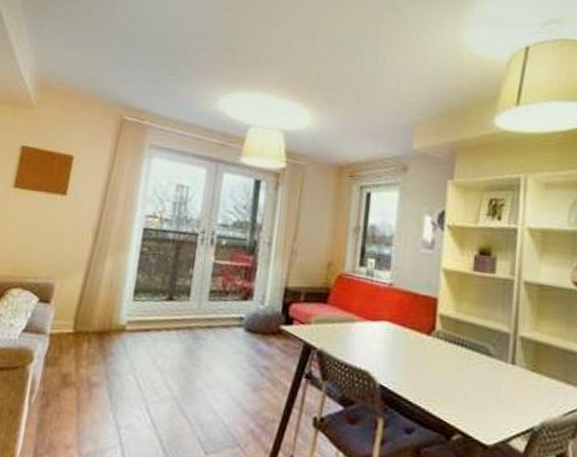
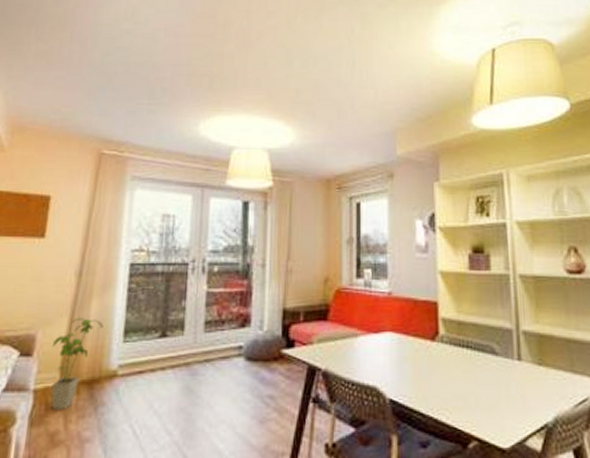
house plant: none [65,273,116,355] -> present [51,318,103,410]

